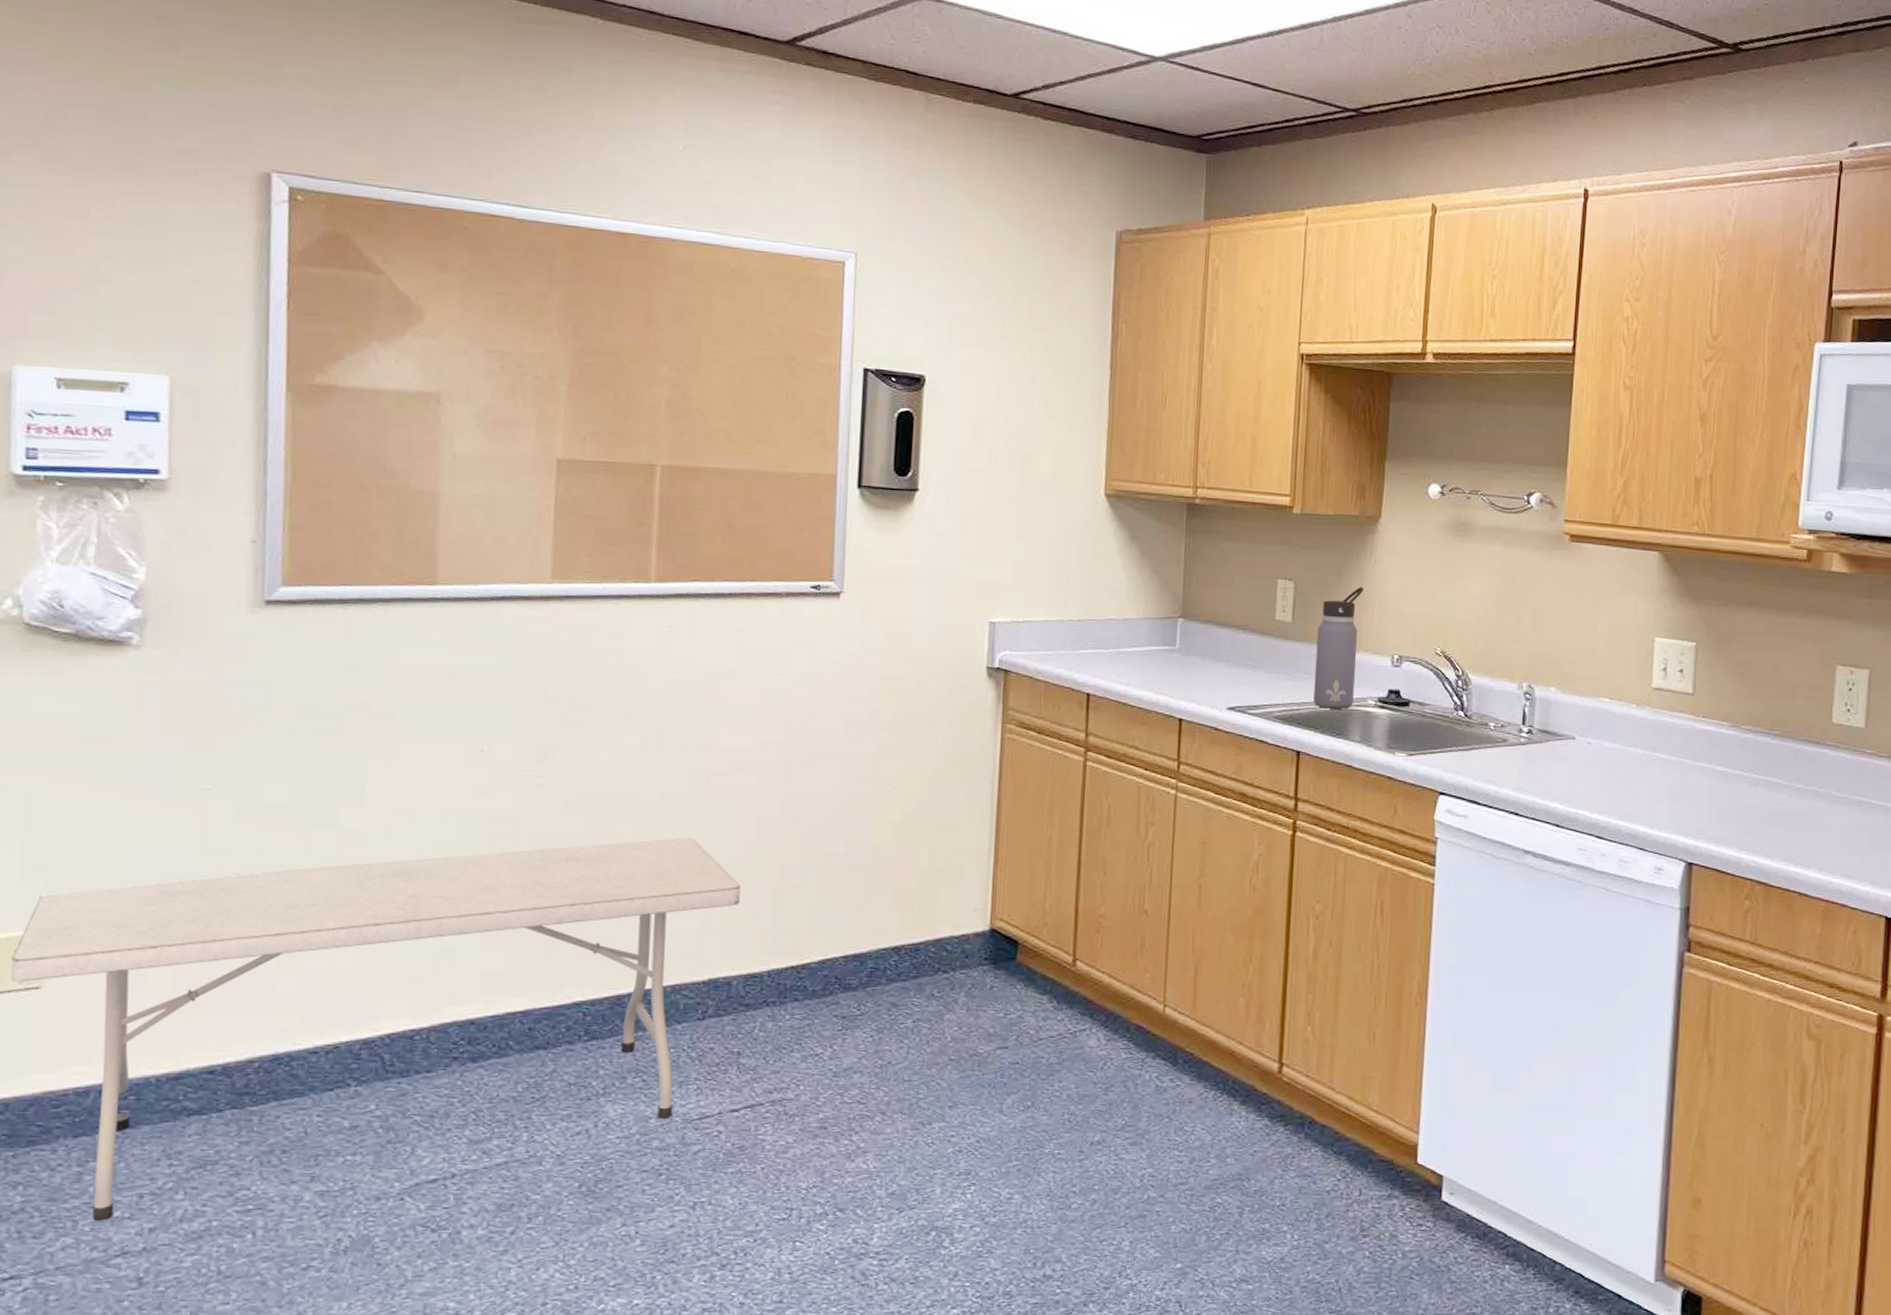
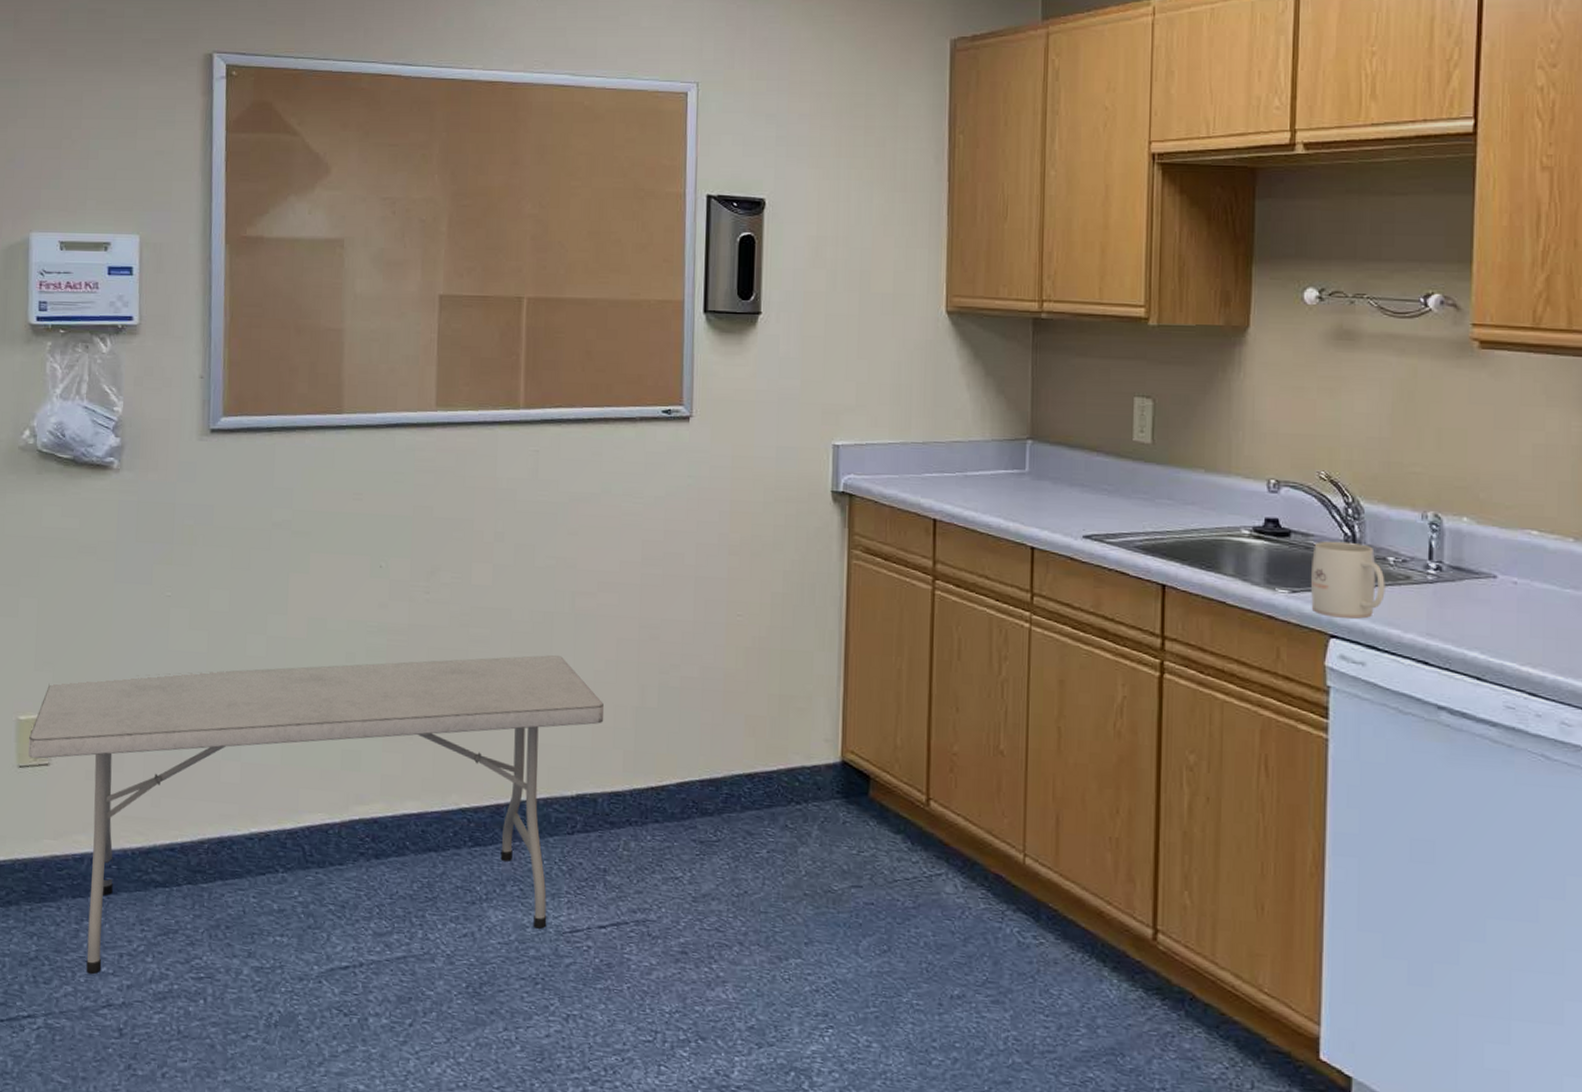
water bottle: present [1313,586,1365,709] -> none [1179,403,1233,539]
mug: none [1424,709,1487,778] -> present [1310,541,1385,620]

